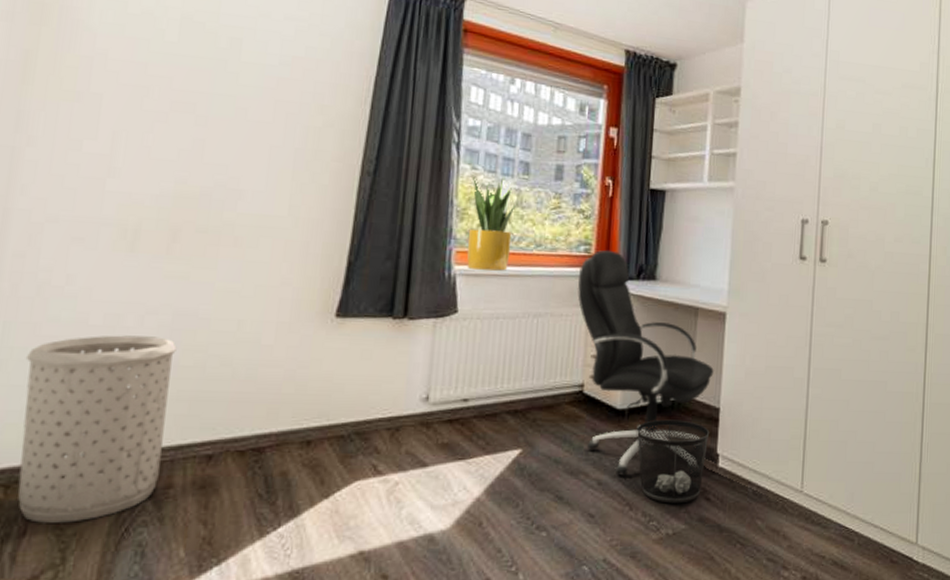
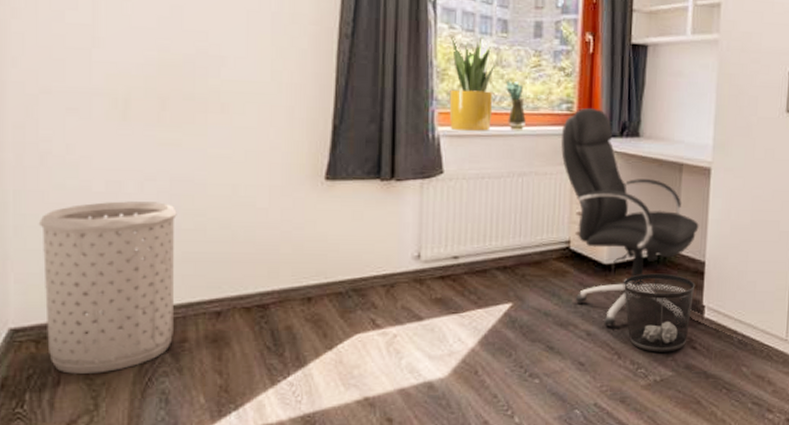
vase: none [524,219,544,272] -> present [505,78,526,131]

